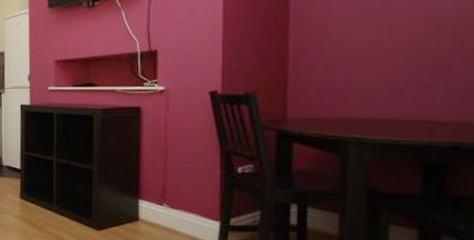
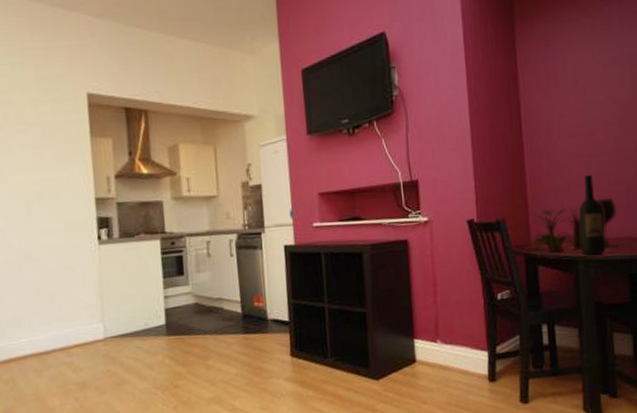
flower arrangement: none [280,83,359,131] -> present [526,207,582,253]
wine bottle: none [354,46,394,137] -> present [578,174,606,256]
wineglass: none [384,74,416,132] -> present [595,197,617,249]

